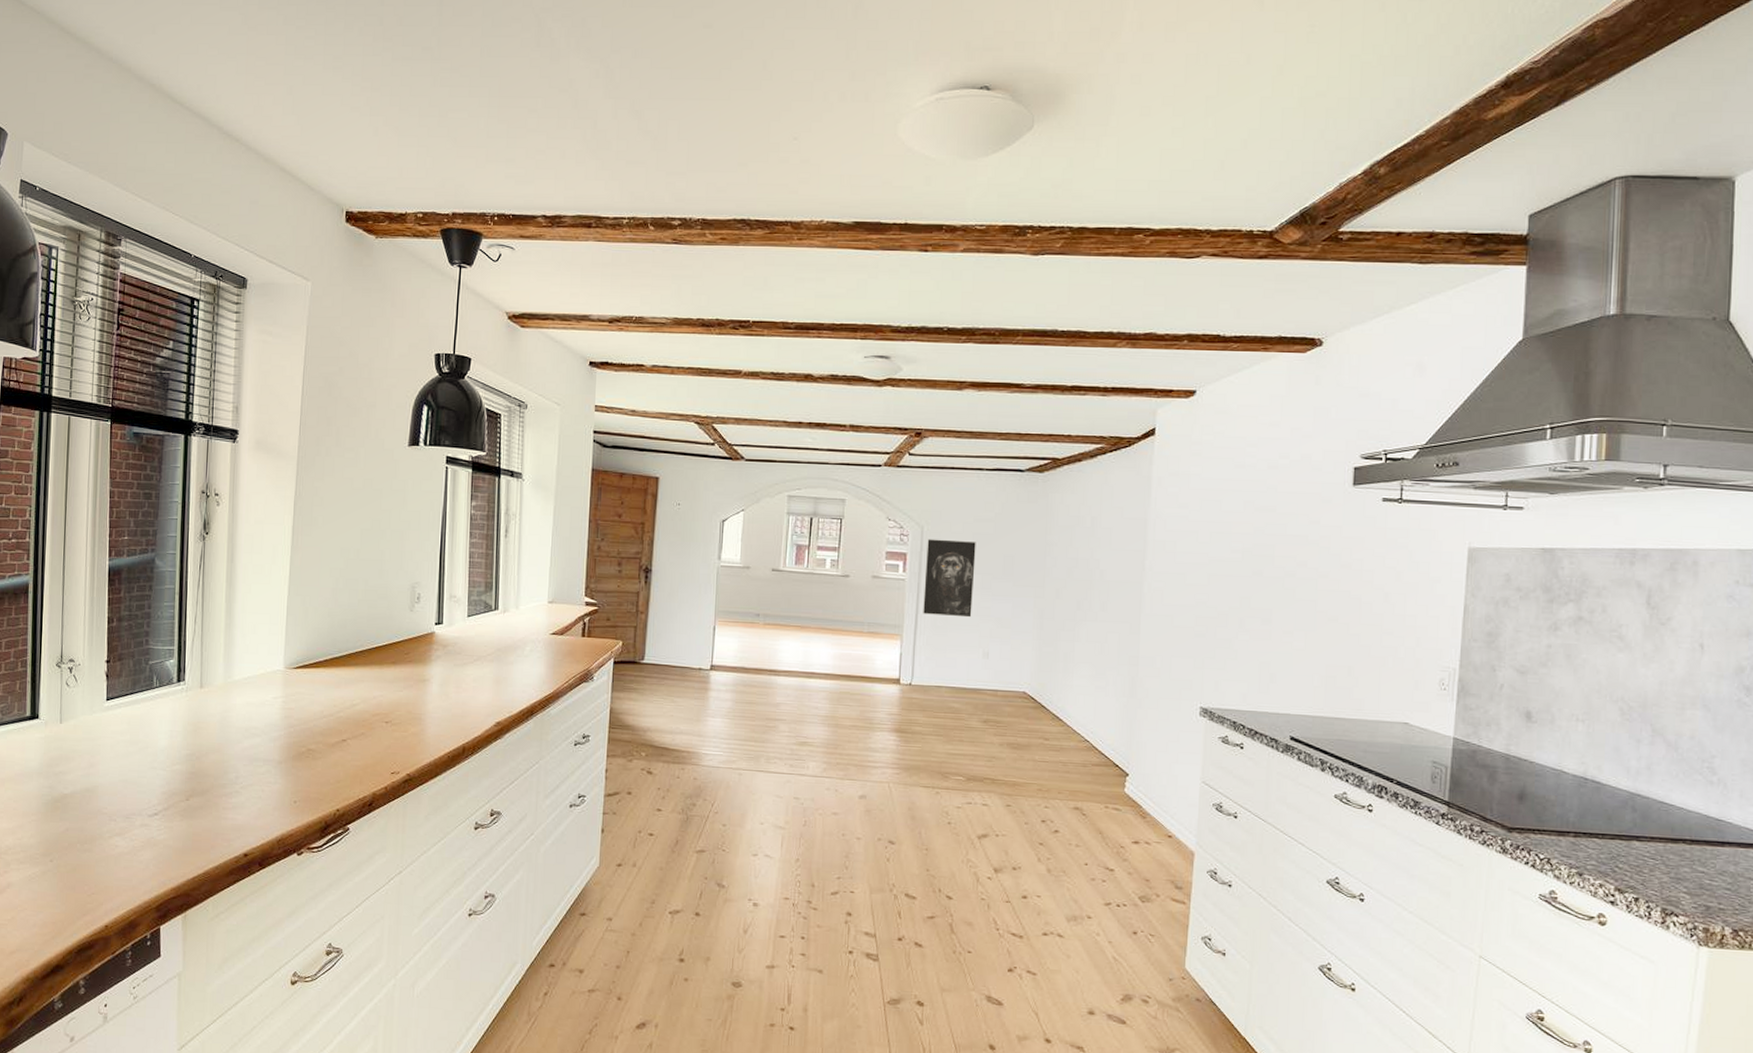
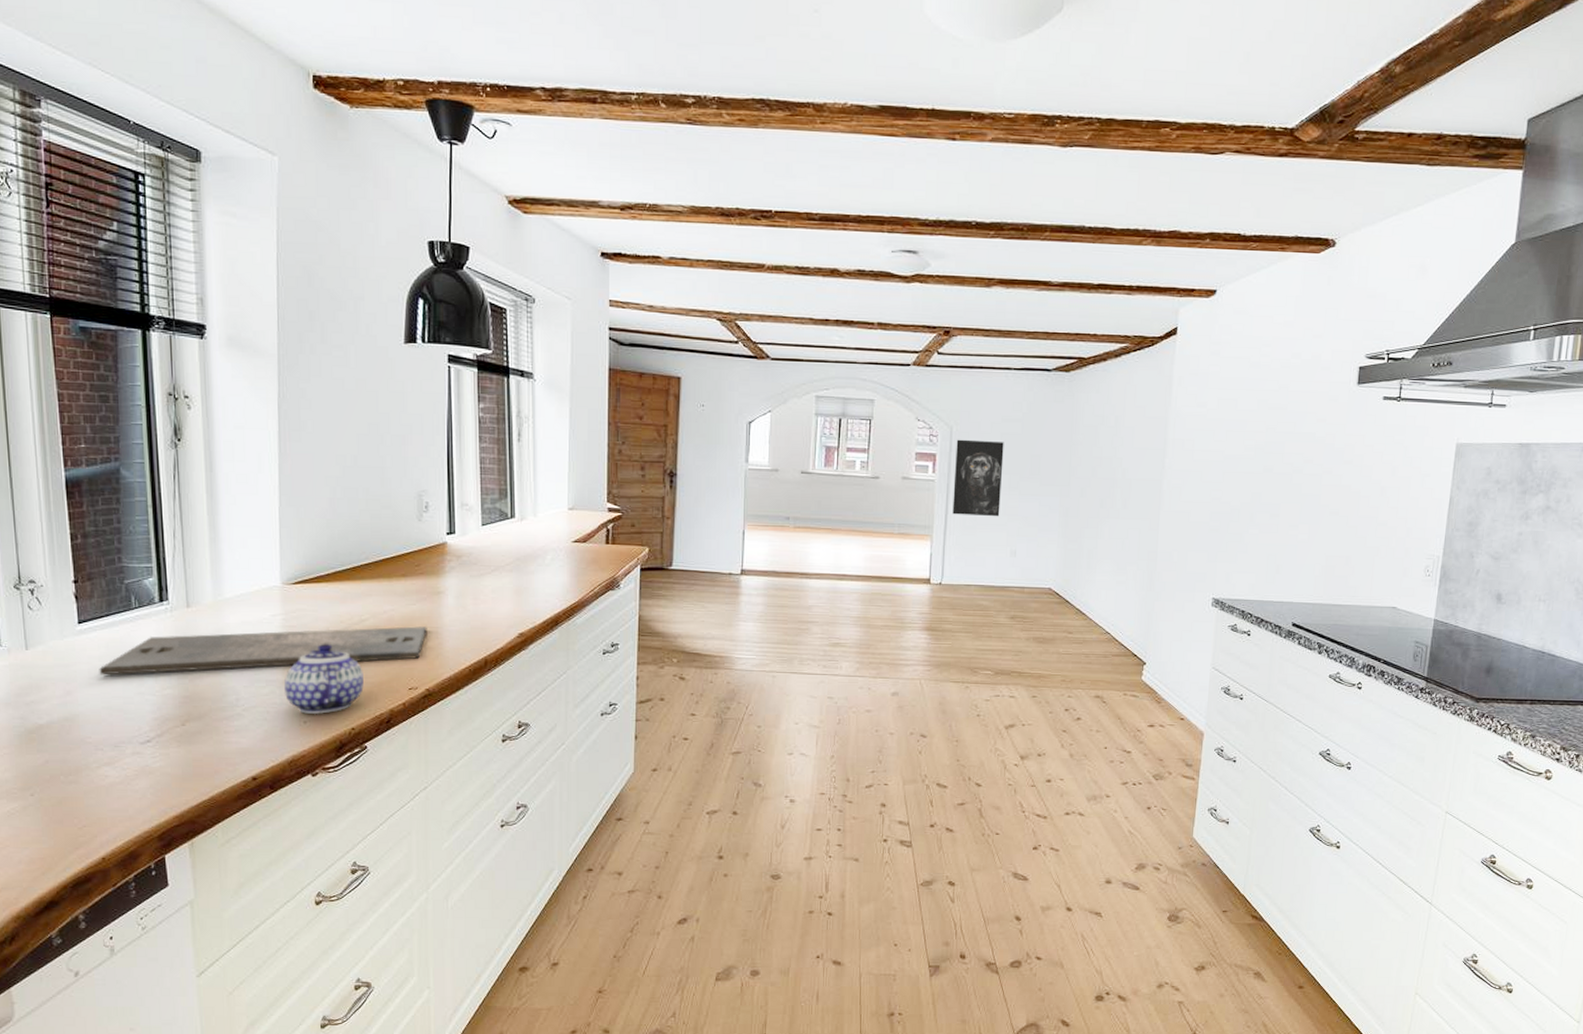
cutting board: none [120,712,412,750] -> present [99,626,427,675]
teapot: none [279,726,351,795] -> present [284,643,364,715]

